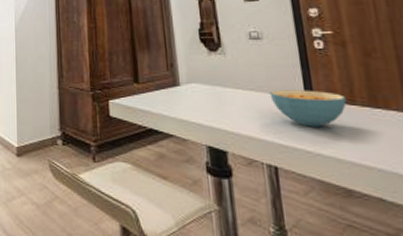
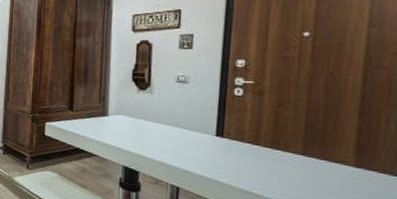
cereal bowl: present [270,90,347,127] -> none [185,126,251,160]

